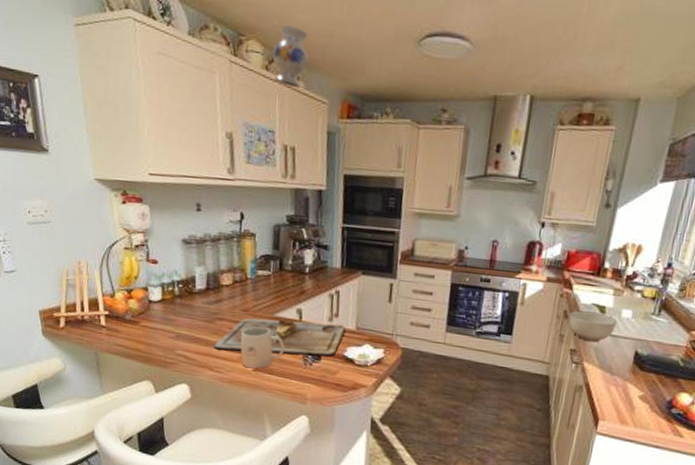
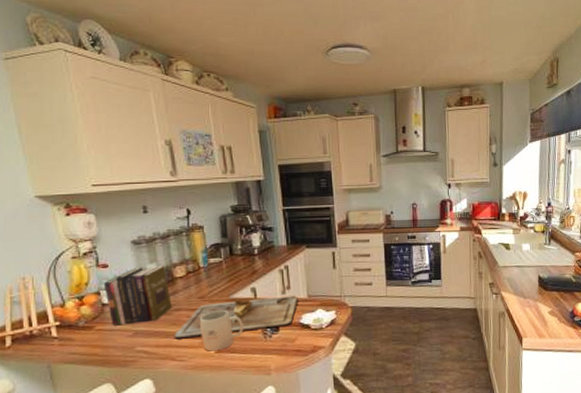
books: none [151,268,216,327] -> present [103,266,172,326]
vase: present [272,25,309,88] -> none [200,47,235,97]
bowl: present [568,310,618,343] -> none [482,250,521,275]

